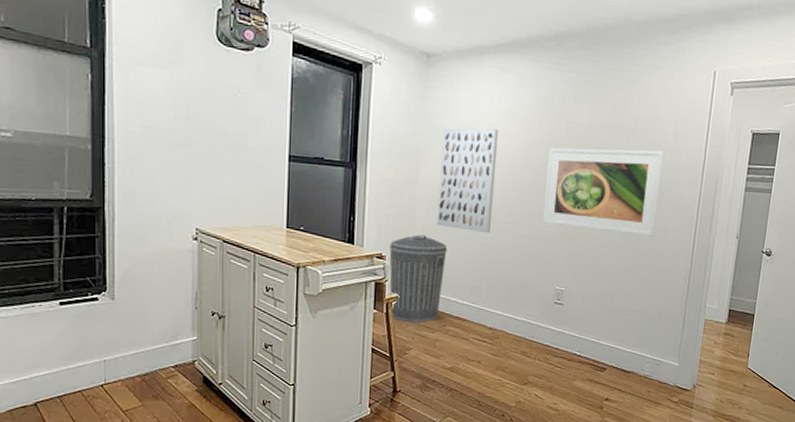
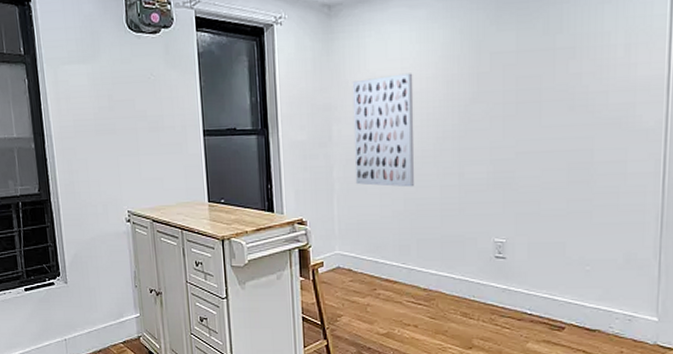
trash can: present [389,234,447,323] -> none [310,195,370,288]
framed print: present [542,147,665,237] -> none [472,69,615,172]

